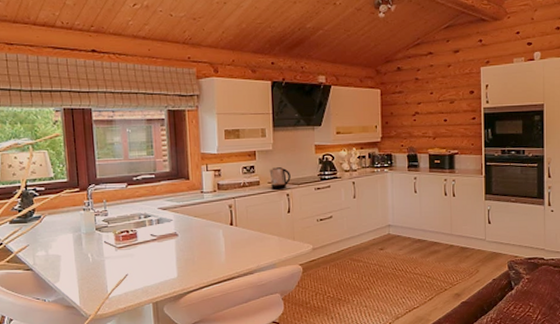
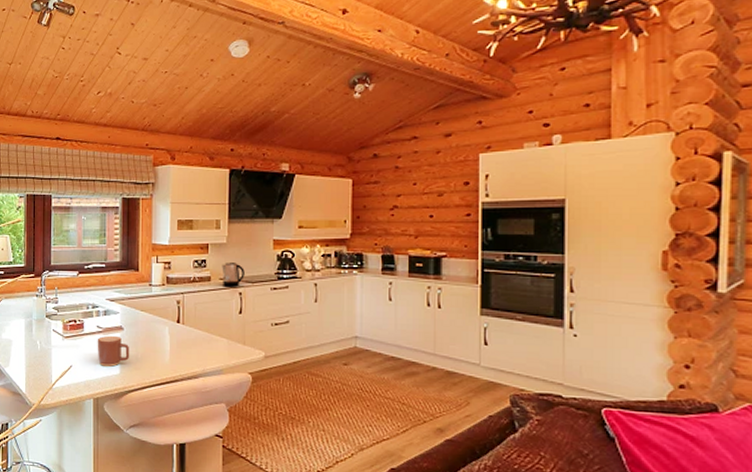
mug: none [152,242,187,272] -> present [97,335,130,367]

